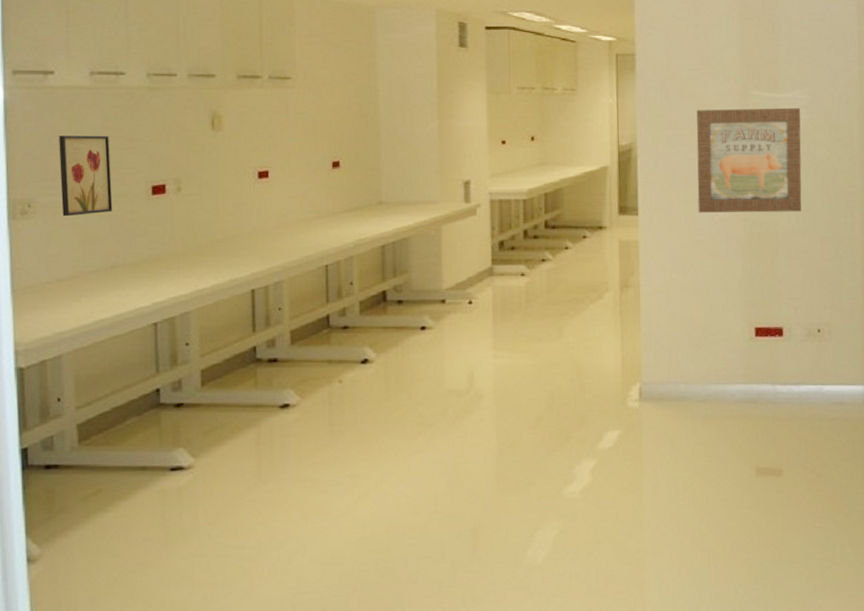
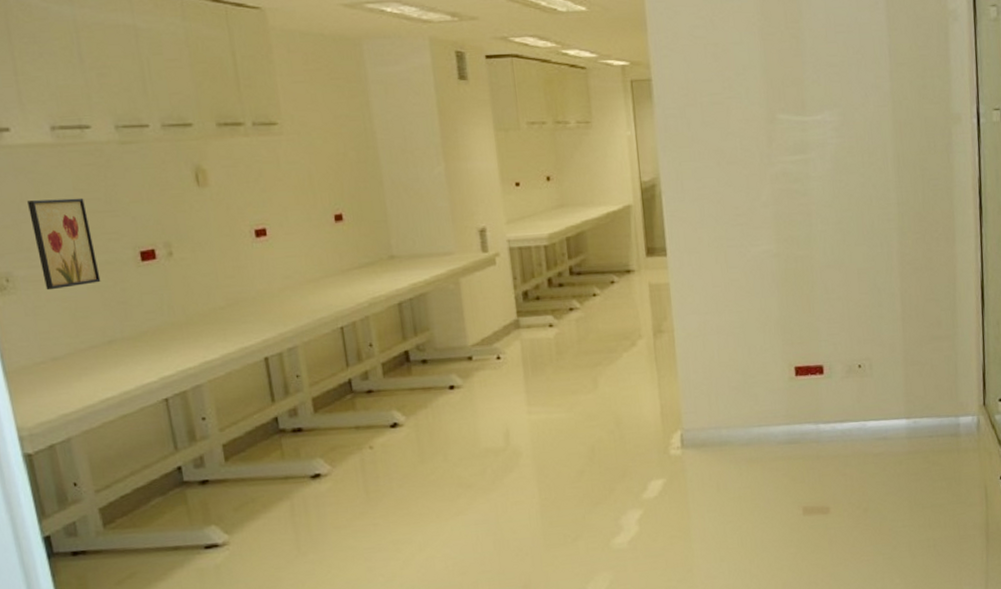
wall art: present [696,107,802,213] -> none [721,131,837,250]

